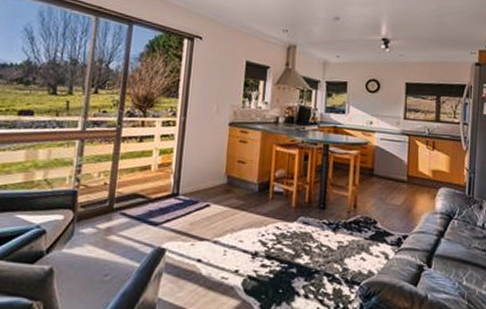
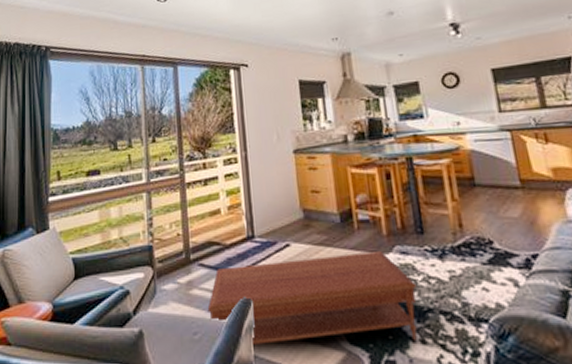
coffee table: none [122,218,310,296] -> present [207,250,417,344]

